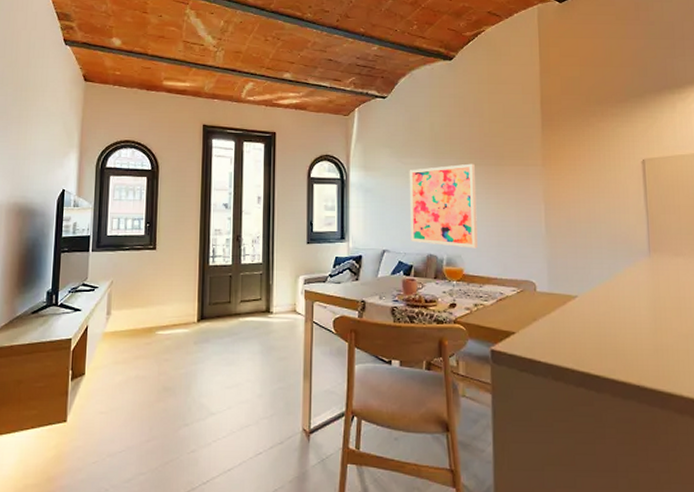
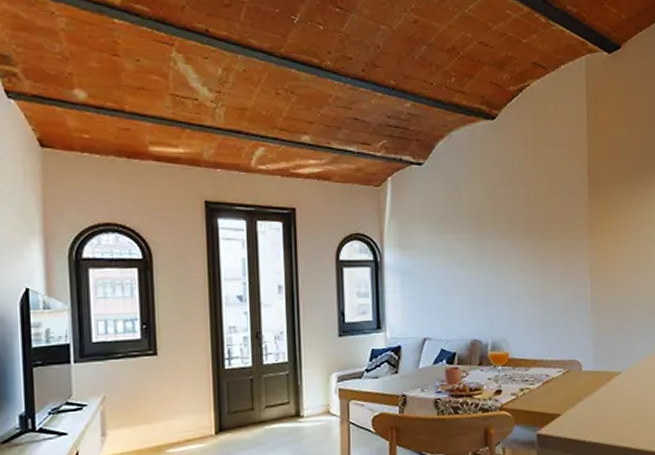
wall art: present [409,163,478,249] -> none [450,237,523,331]

